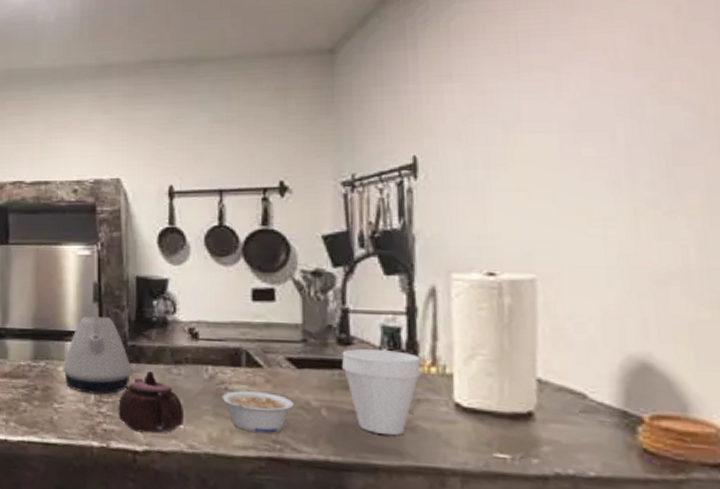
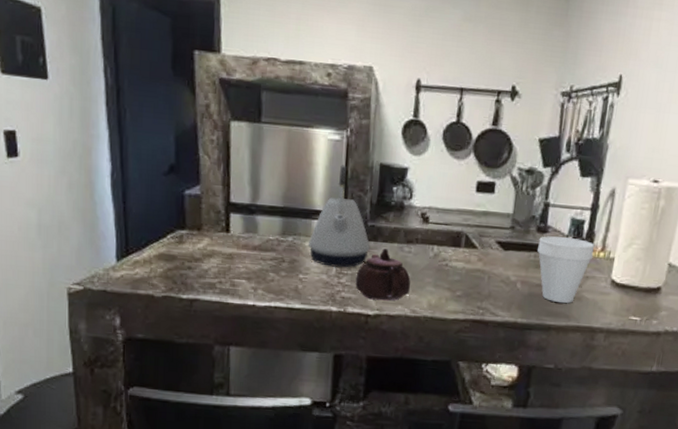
legume: present [222,390,294,434] -> none [442,266,498,302]

